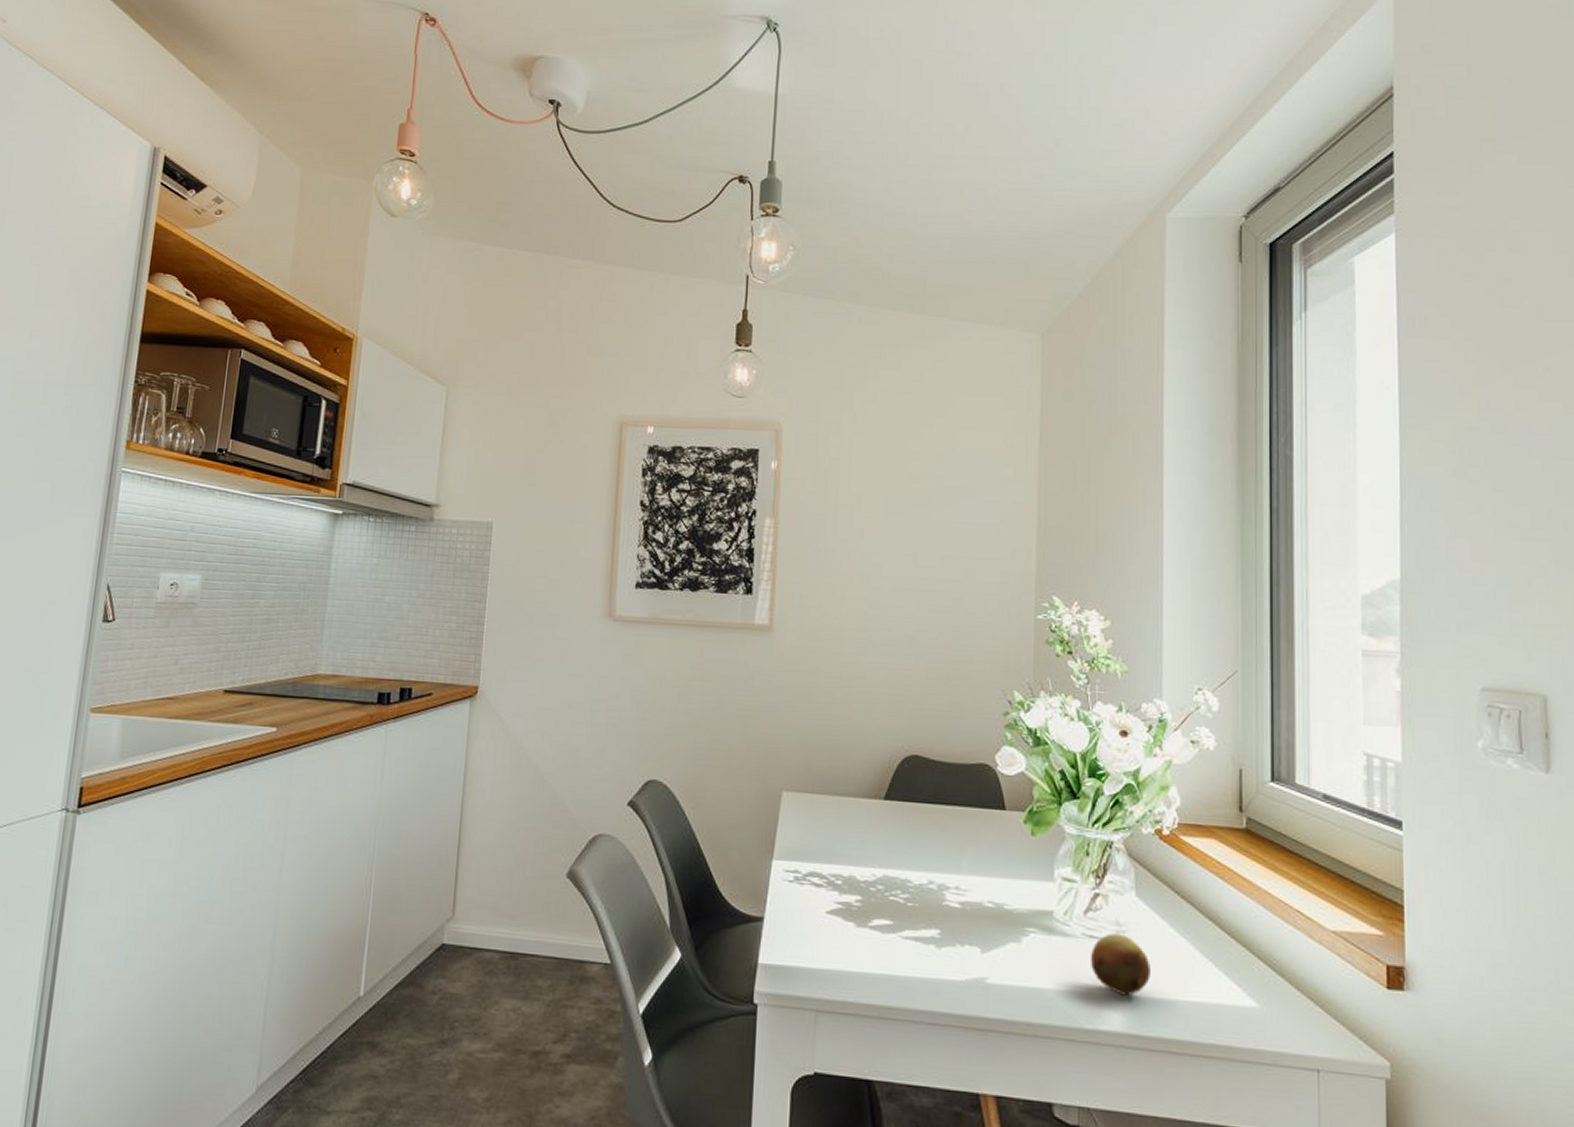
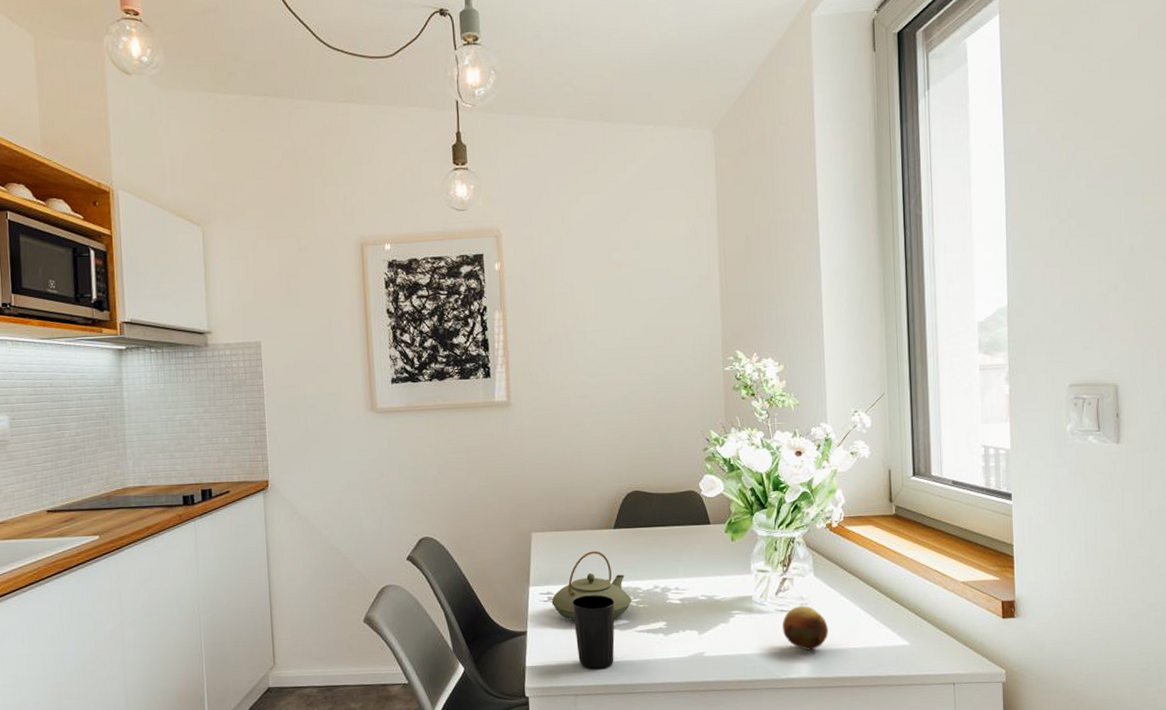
teapot: none [798,824,899,917] -> present [551,551,632,621]
cup: none [823,880,878,982] -> present [572,595,615,670]

